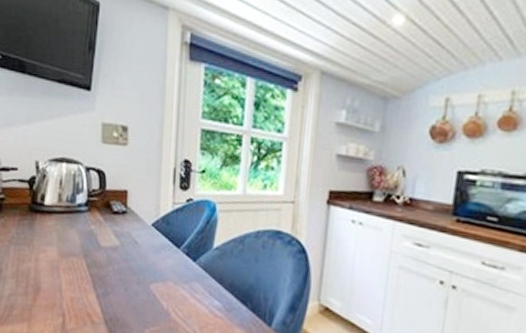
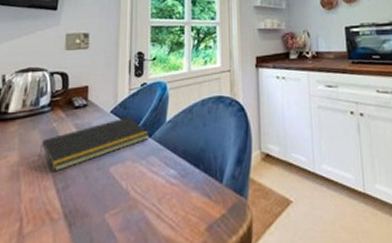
notepad: none [77,233,195,277] -> present [38,117,150,172]

